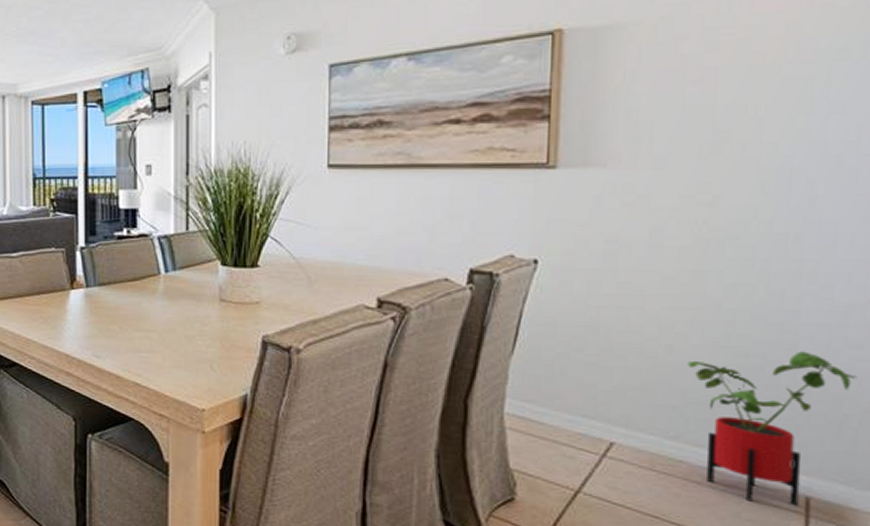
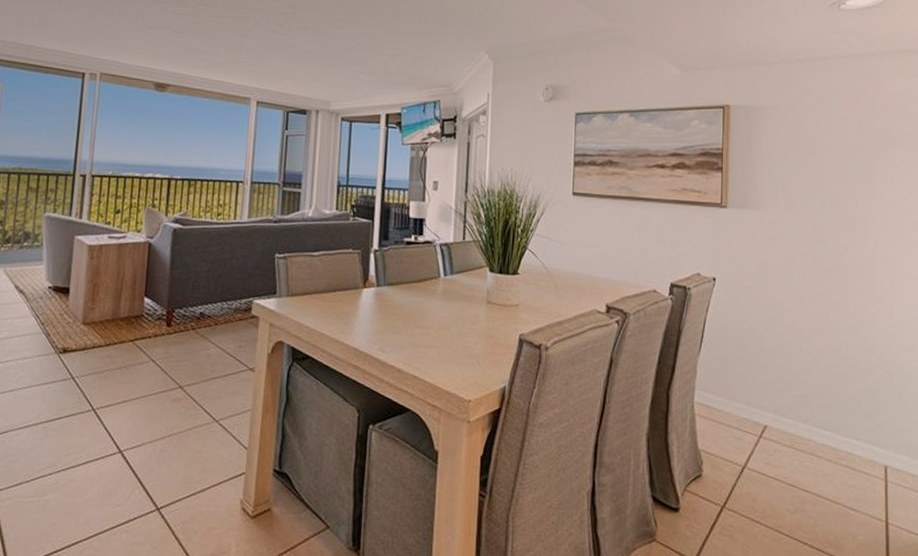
house plant: present [688,351,858,505] -> none [811,353,910,472]

